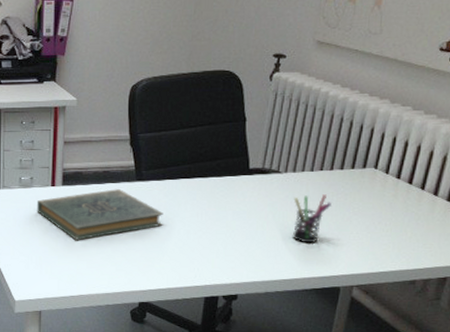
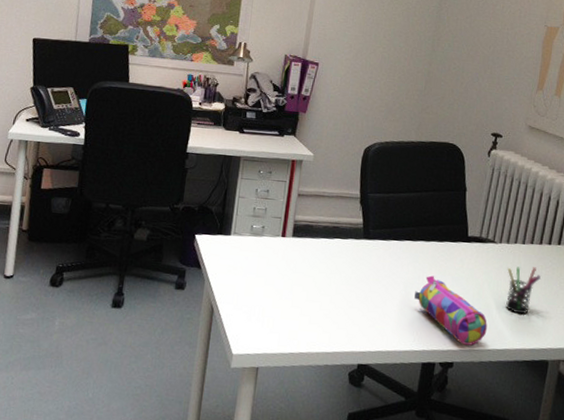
book: present [37,189,163,240] -> none [264,245,387,294]
pencil case: none [194,212,273,278] -> present [414,275,487,346]

